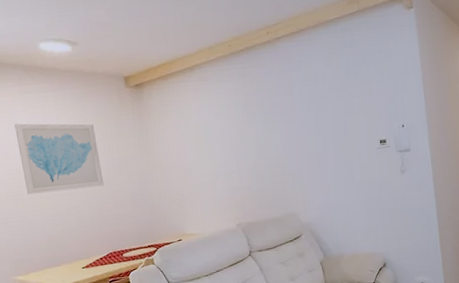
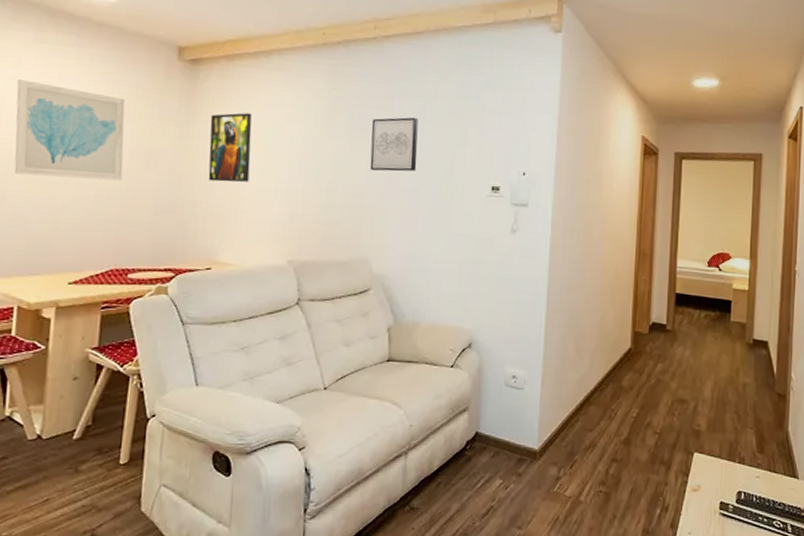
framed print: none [158,118,196,175] -> present [208,113,252,182]
wall art: none [279,97,320,144] -> present [369,117,419,172]

